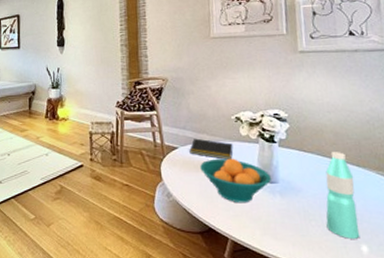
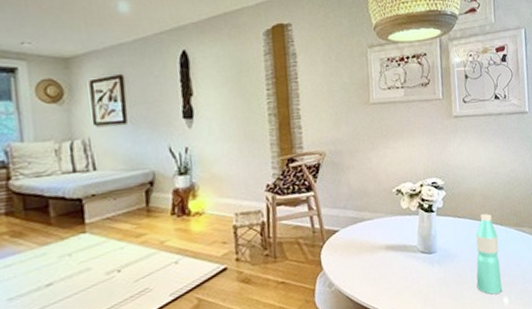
notepad: present [189,138,233,160] -> none [351,217,395,237]
fruit bowl: present [200,158,271,204] -> none [362,233,430,280]

